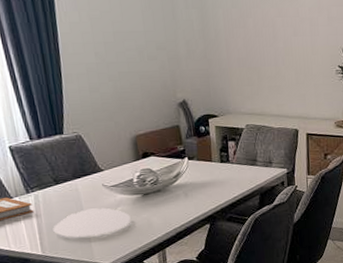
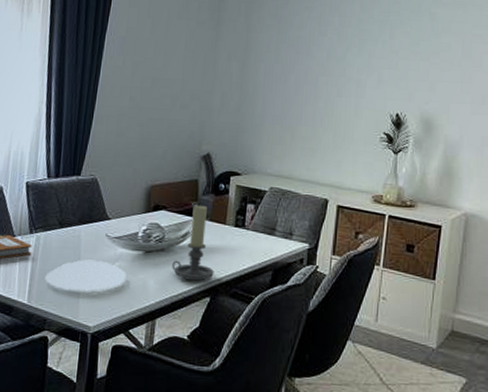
candle holder: none [170,147,209,213] -> present [172,205,214,281]

